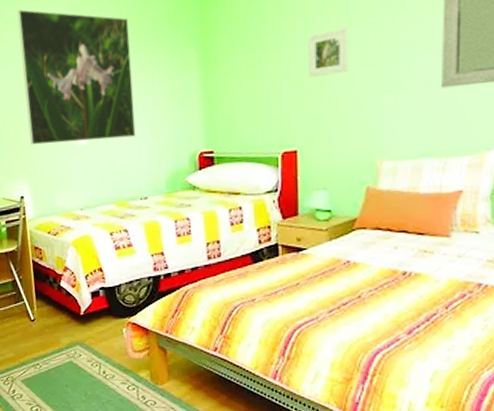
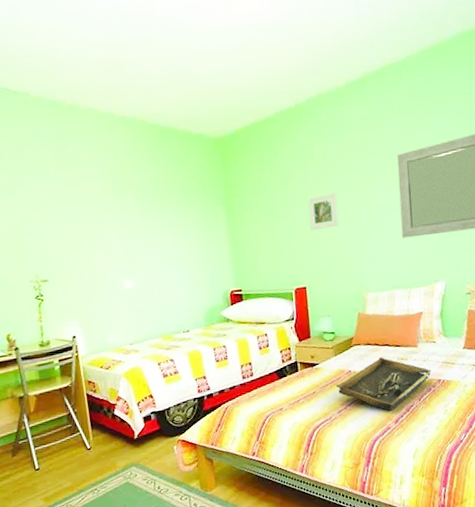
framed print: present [17,9,136,146] -> none [63,170,177,290]
tray: none [327,247,469,317] -> present [335,357,432,411]

